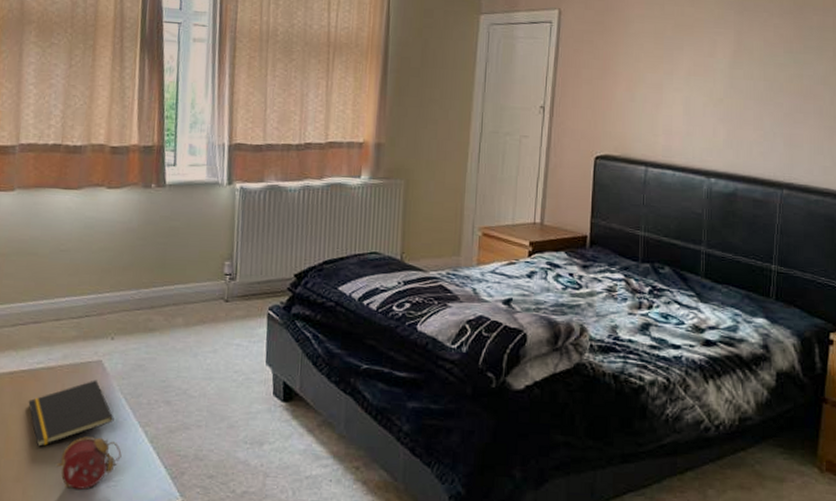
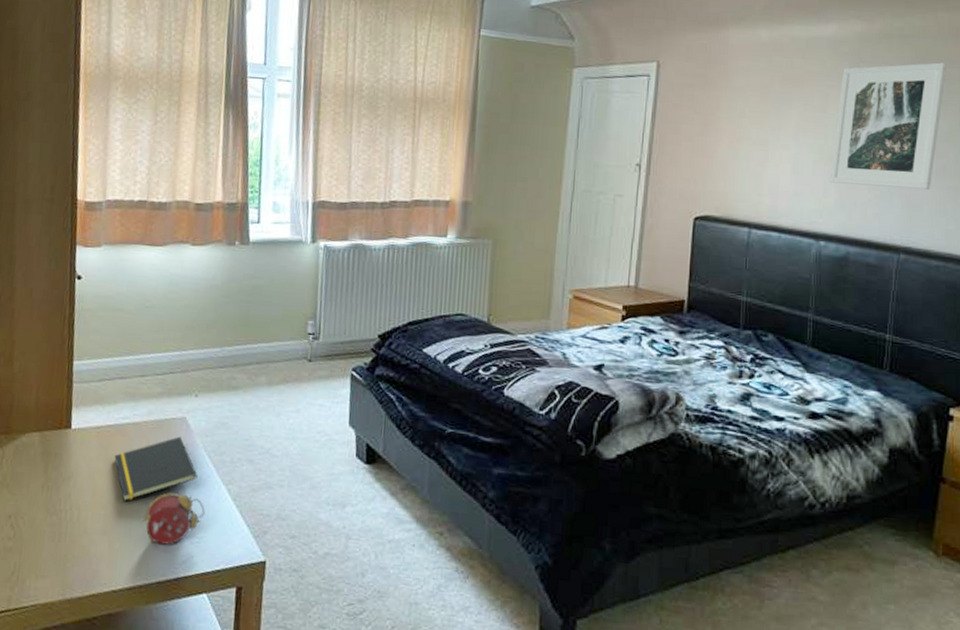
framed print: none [718,11,822,129] -> present [829,62,947,190]

